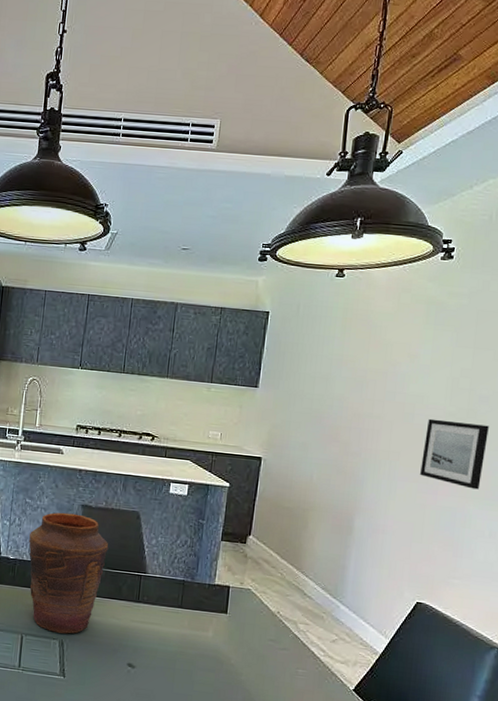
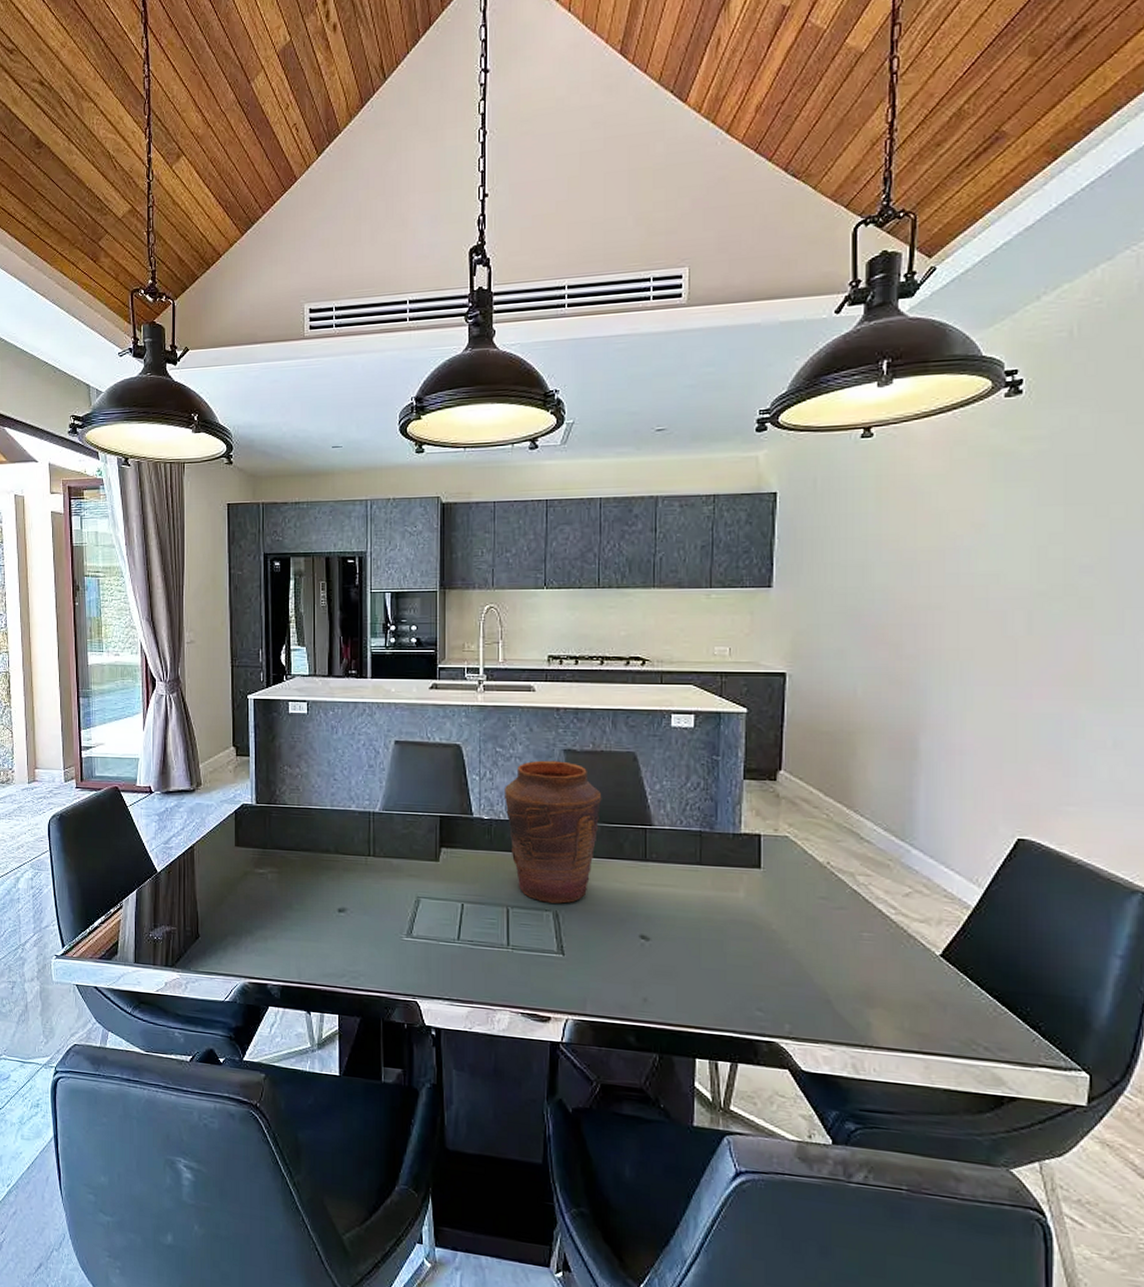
wall art: present [420,418,489,490] -> none [1005,602,1098,688]

